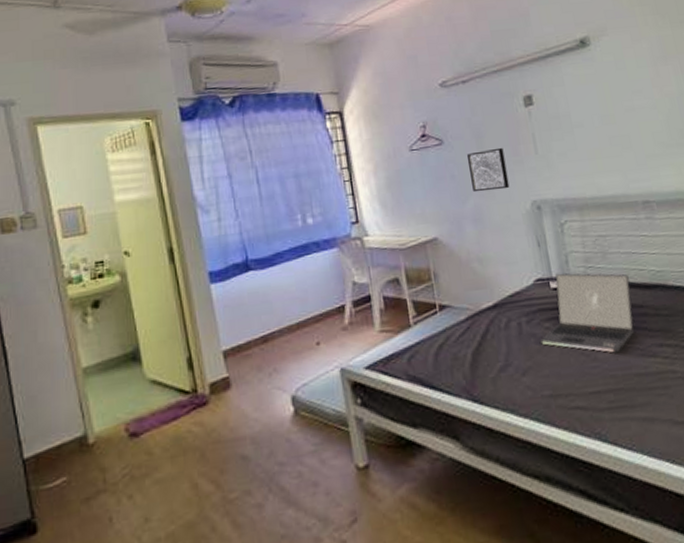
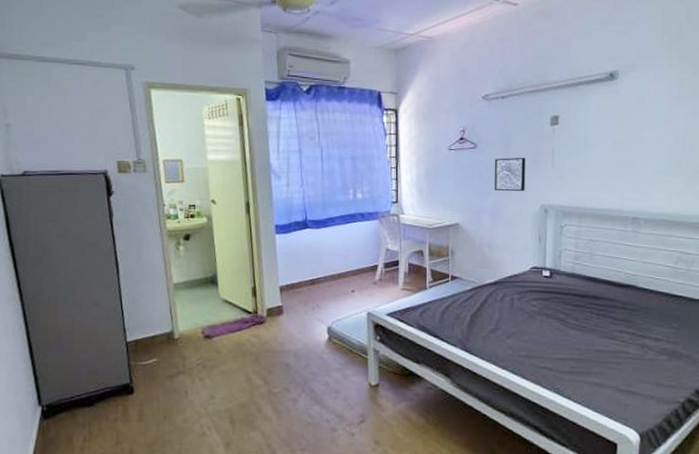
laptop: present [539,273,634,353] -> none [525,265,608,332]

